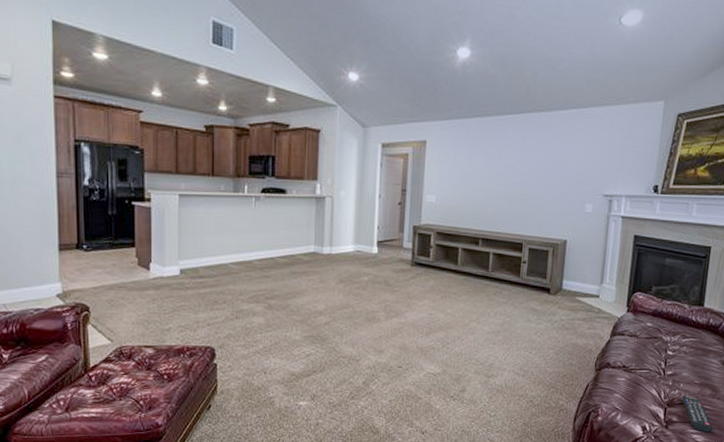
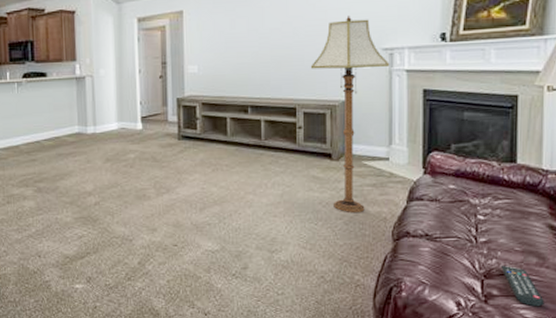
floor lamp: none [539,161,609,343] -> present [310,16,390,212]

